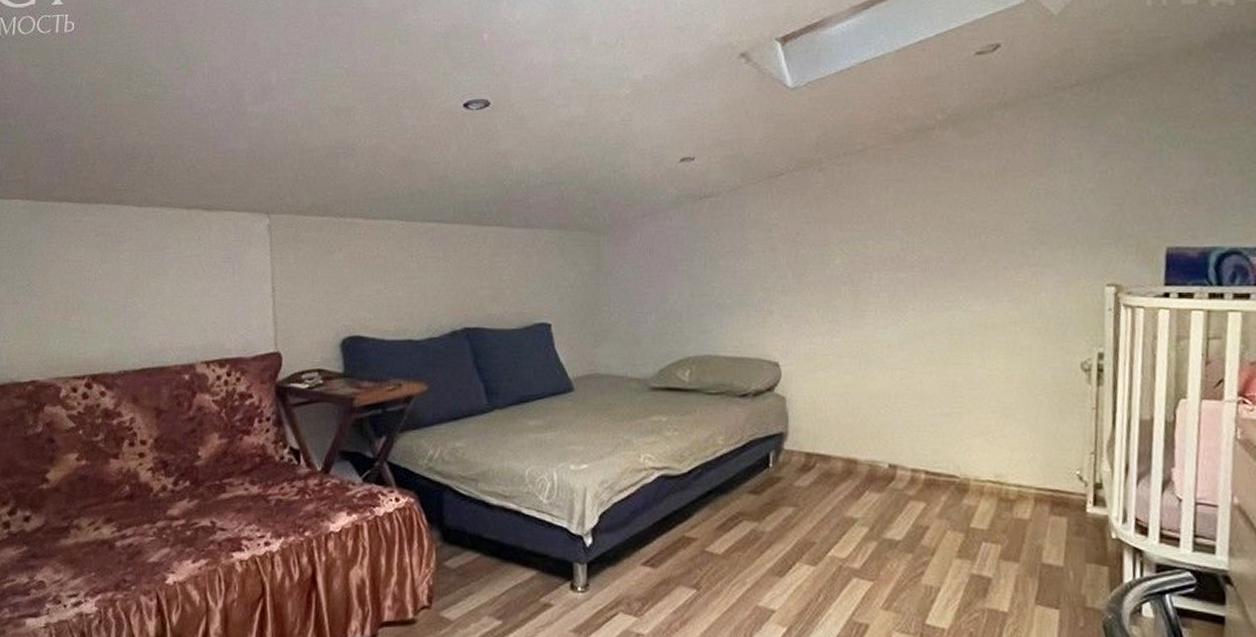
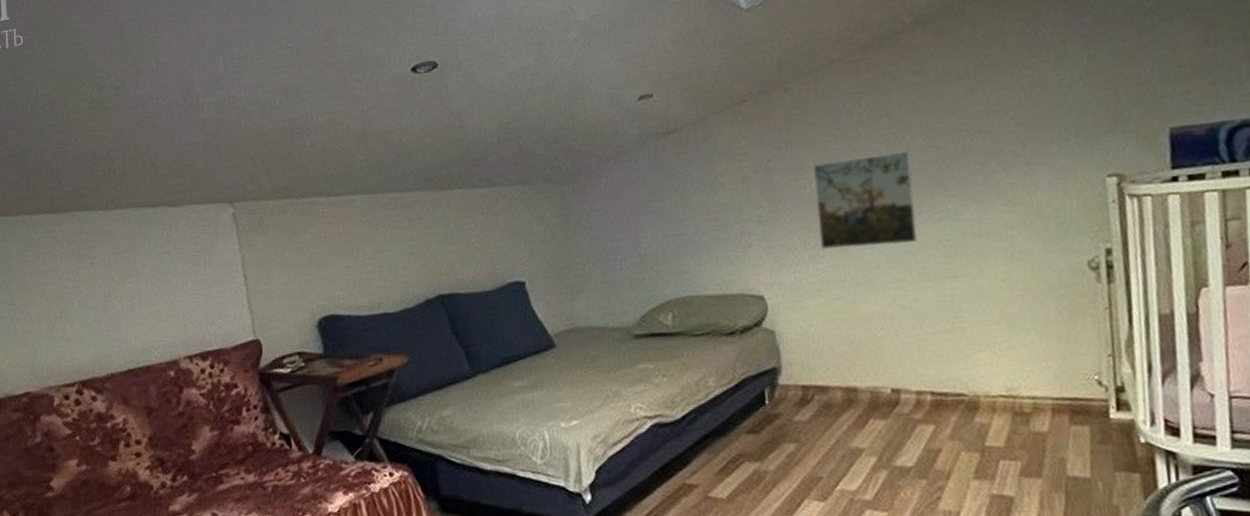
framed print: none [837,240,930,328] -> present [812,150,918,250]

